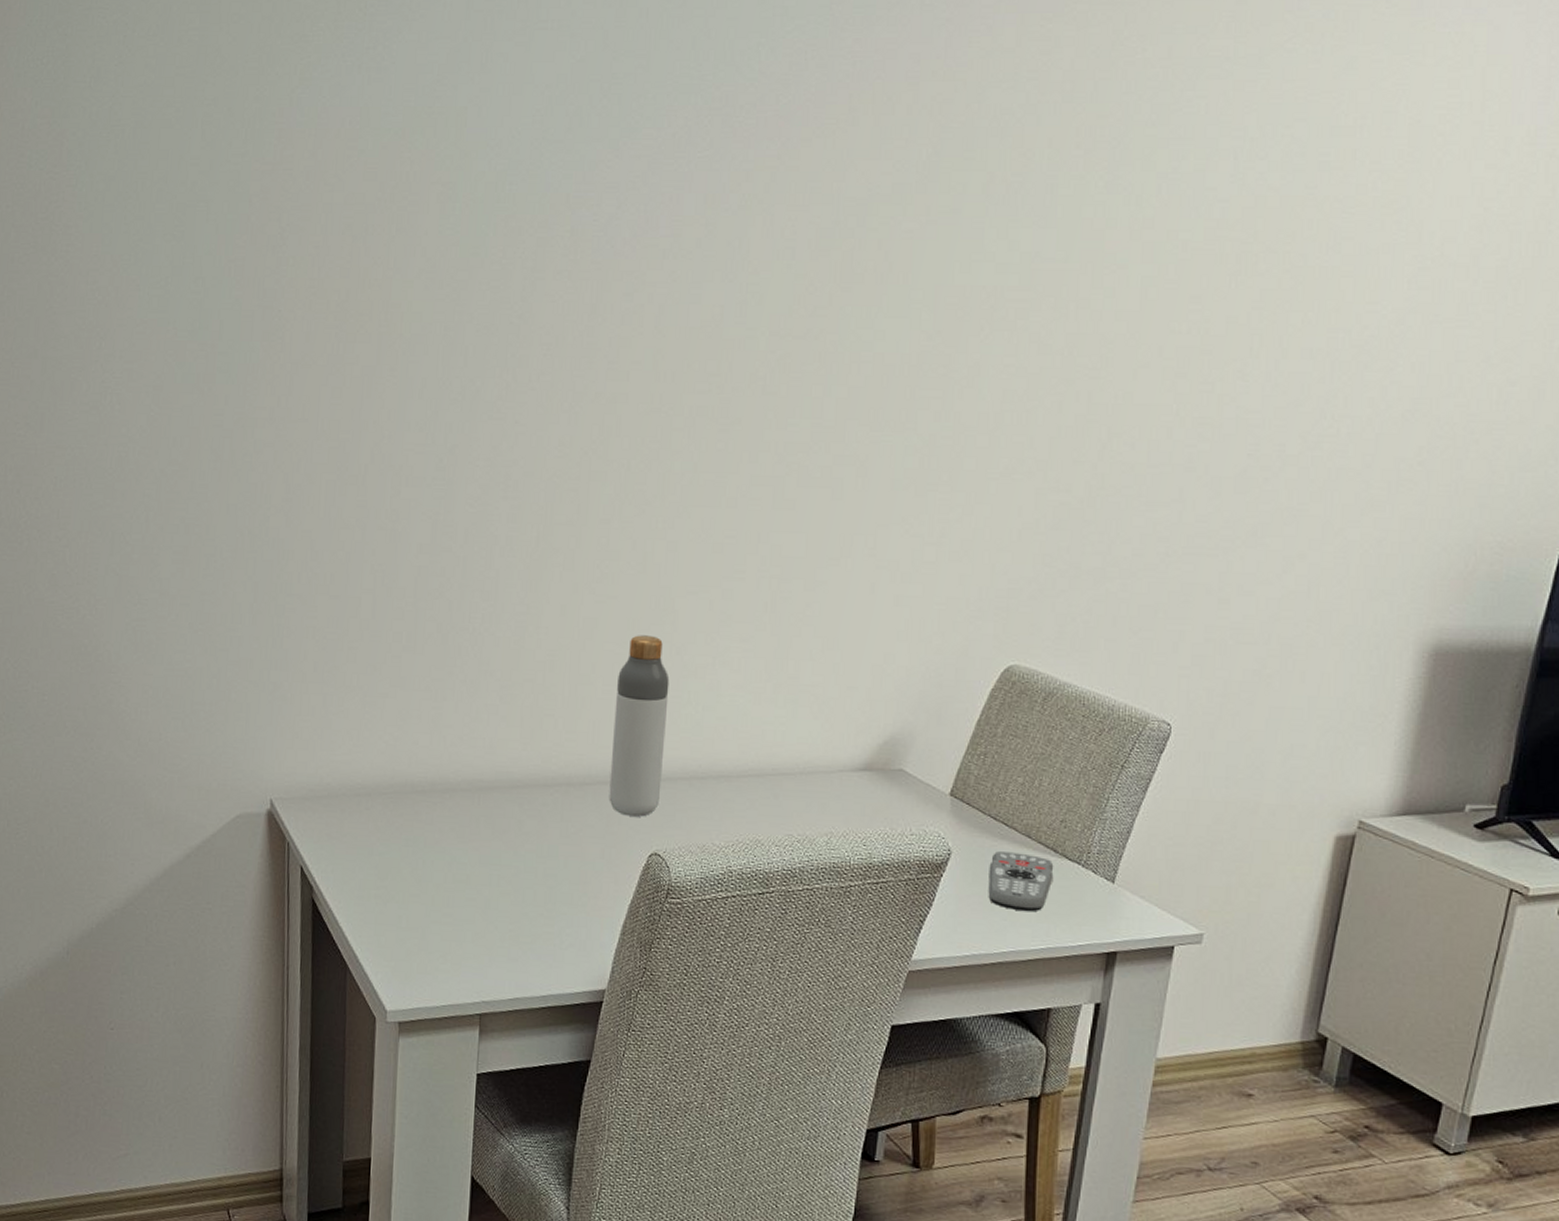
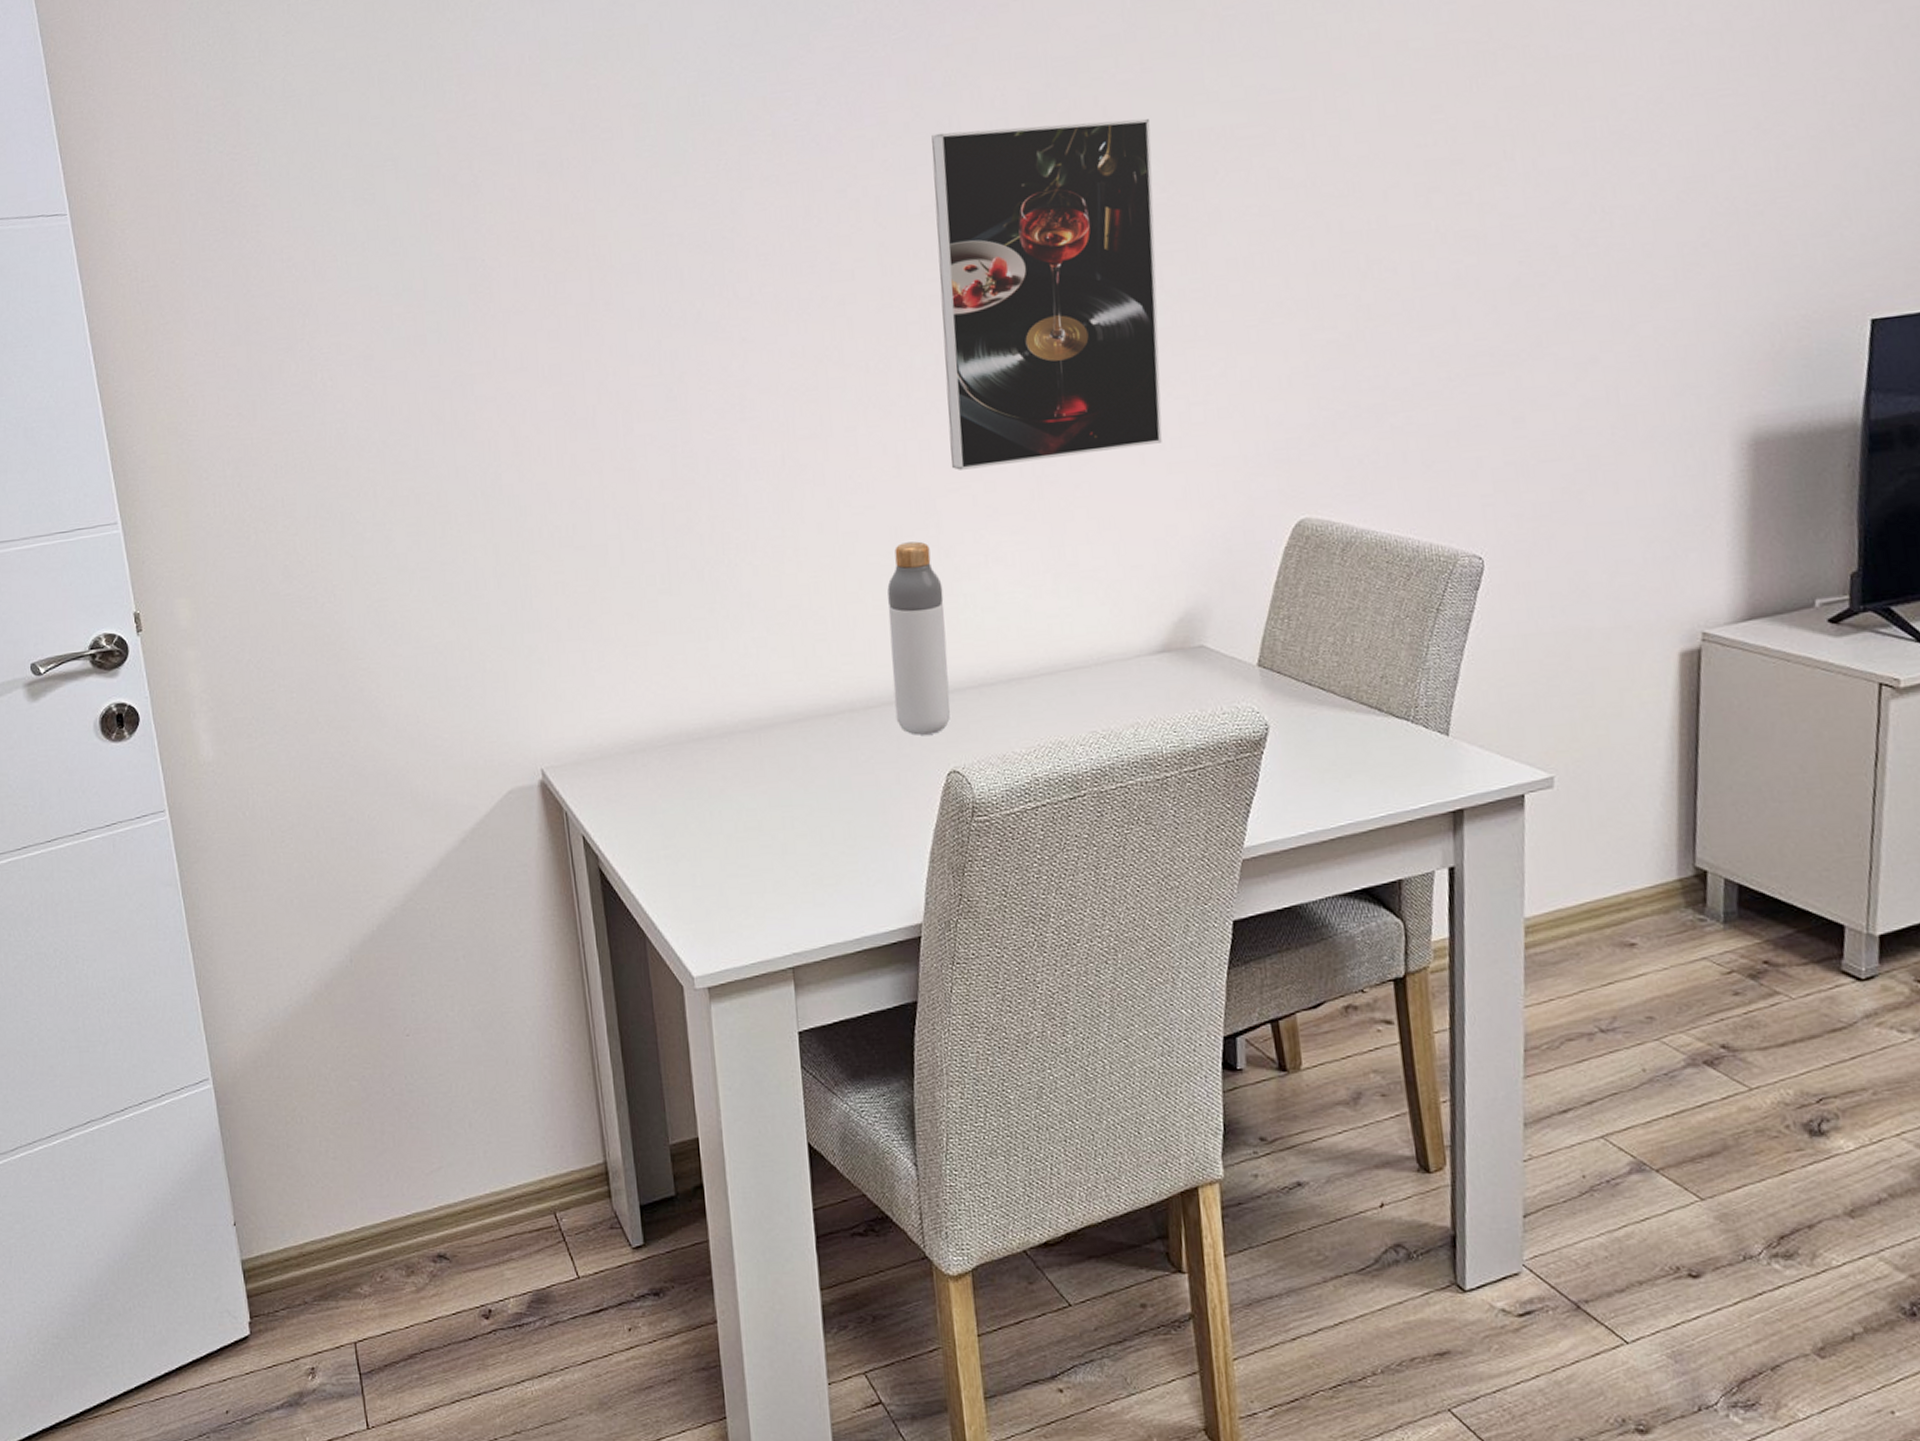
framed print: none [694,253,927,577] -> present [931,118,1162,470]
remote control: present [988,851,1054,912] -> none [1311,717,1383,780]

